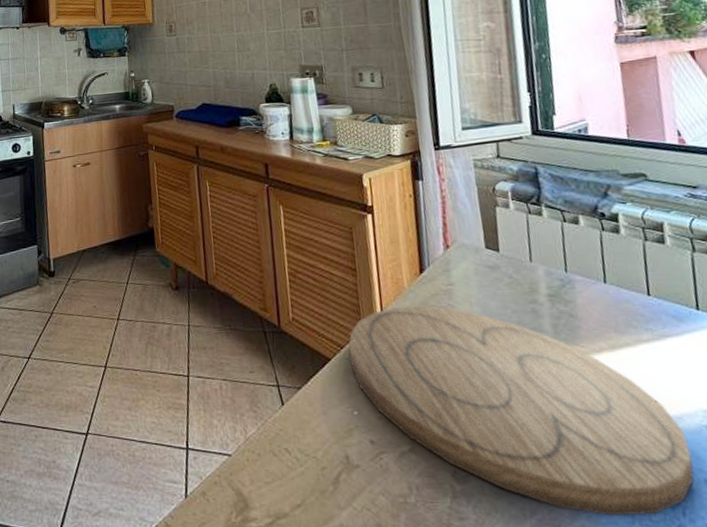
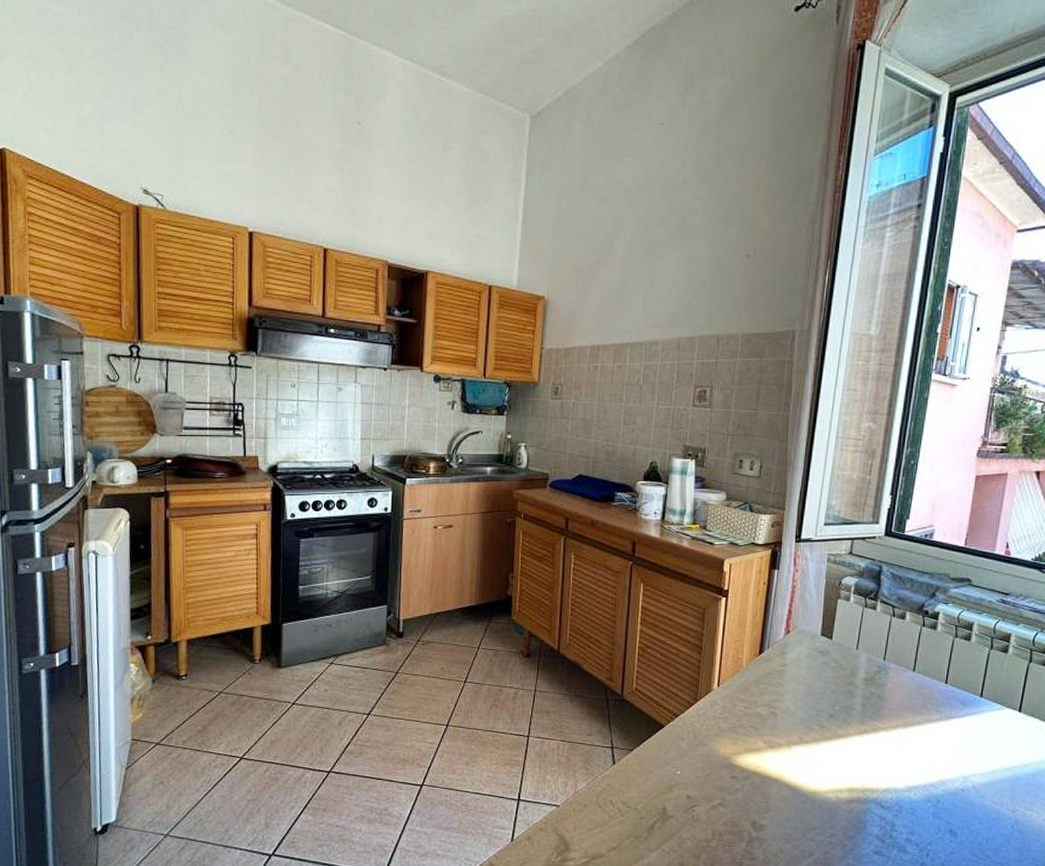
cutting board: present [349,306,695,517] -> none [681,682,945,857]

